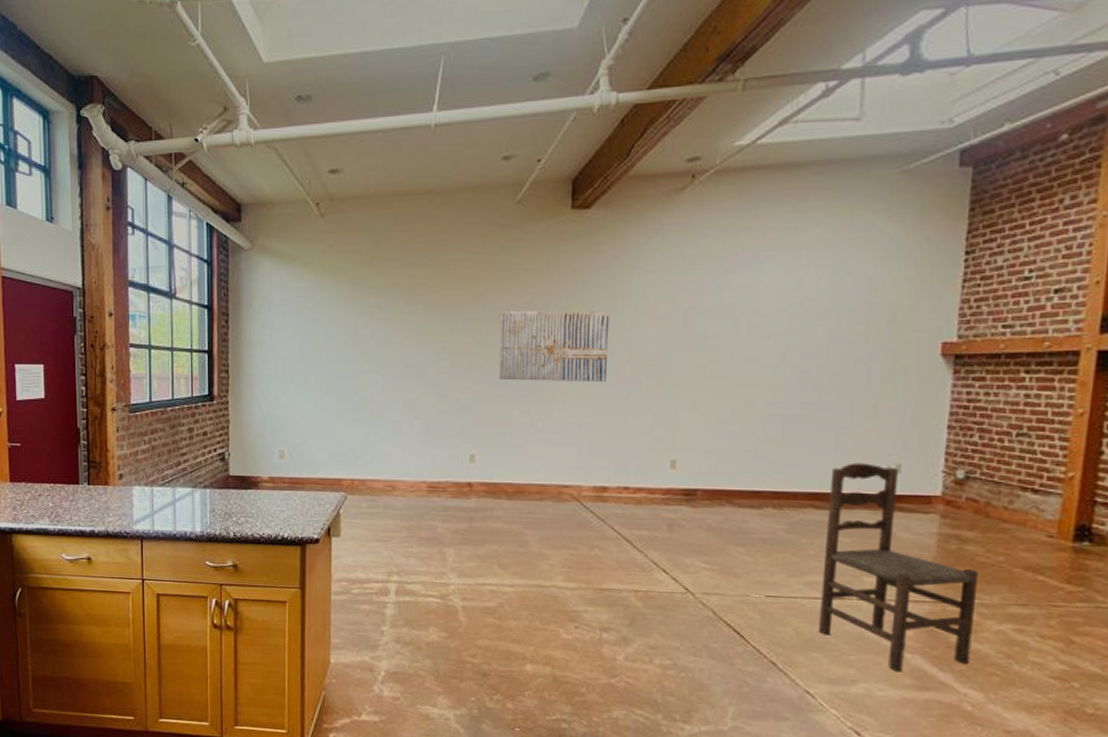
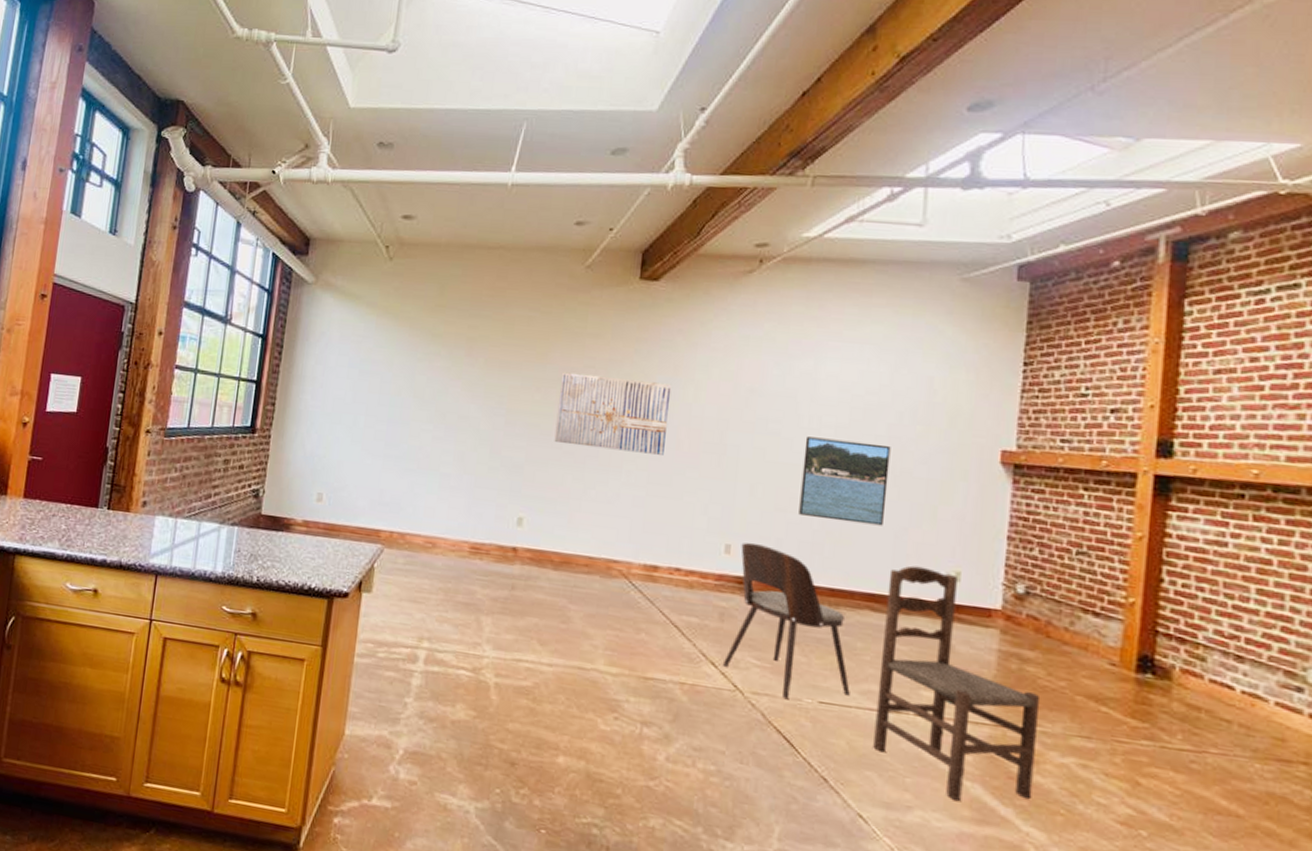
dining chair: none [673,456,795,597] -> present [722,542,850,700]
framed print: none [741,349,831,428] -> present [799,436,891,526]

